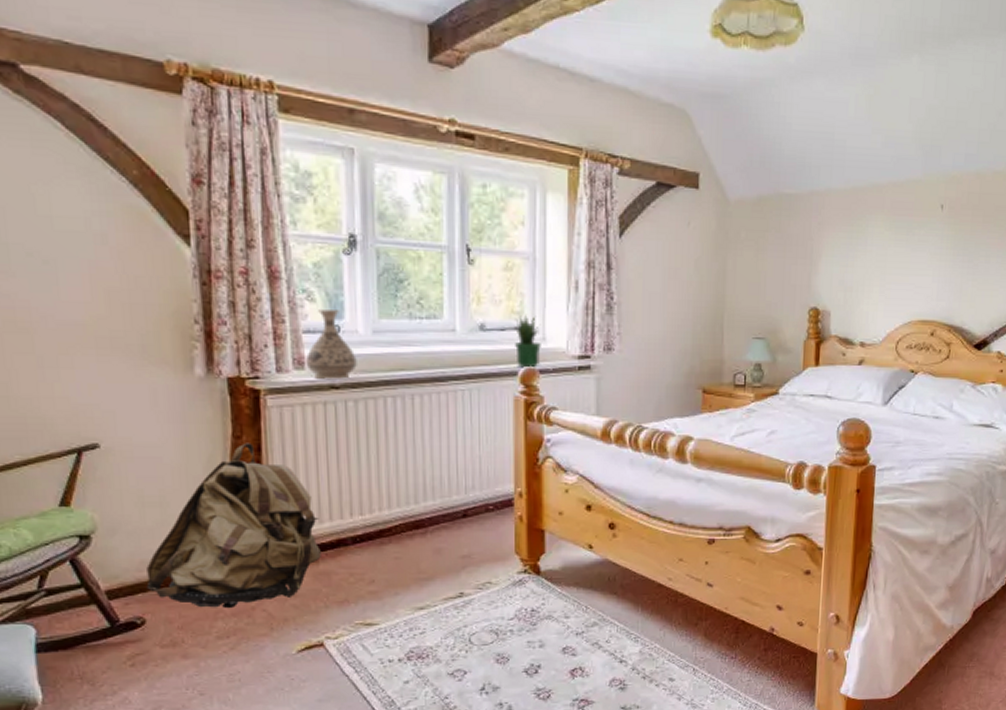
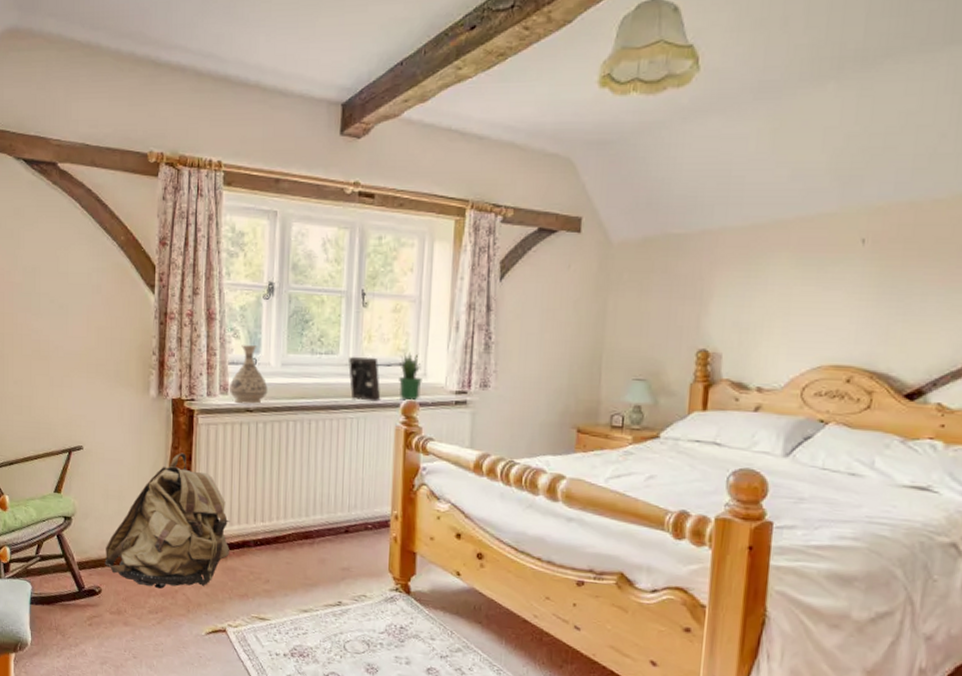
picture frame: none [455,320,496,372] -> present [348,356,381,403]

